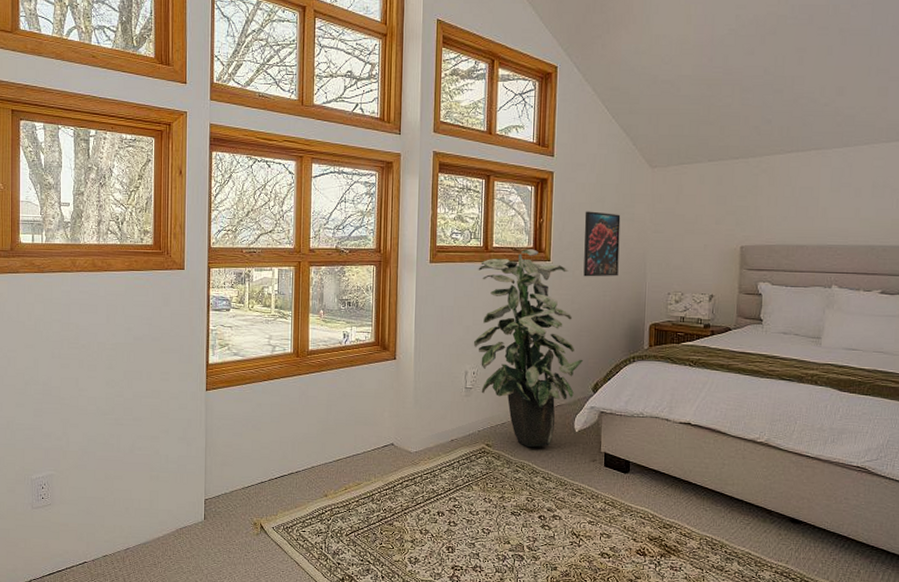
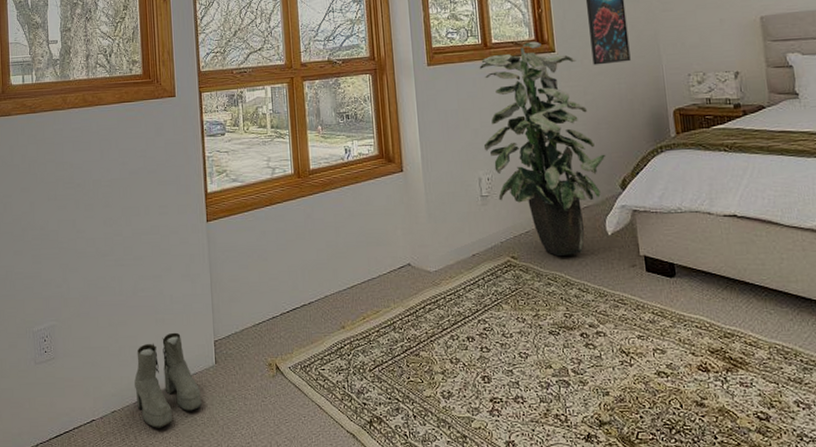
boots: none [127,489,189,573] -> present [134,332,202,428]

